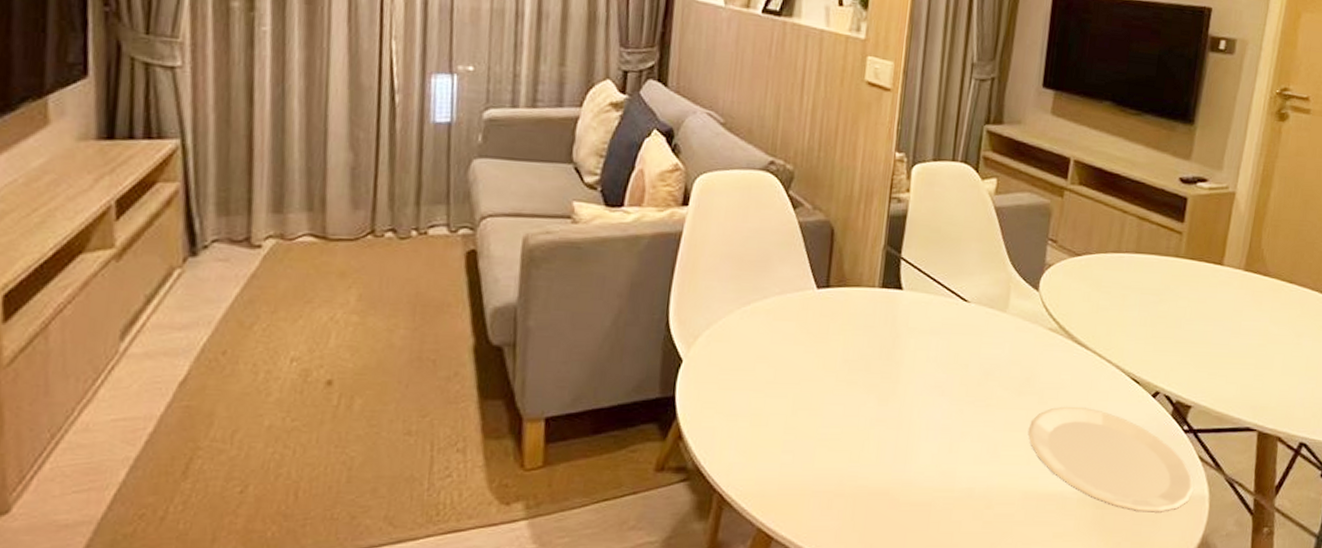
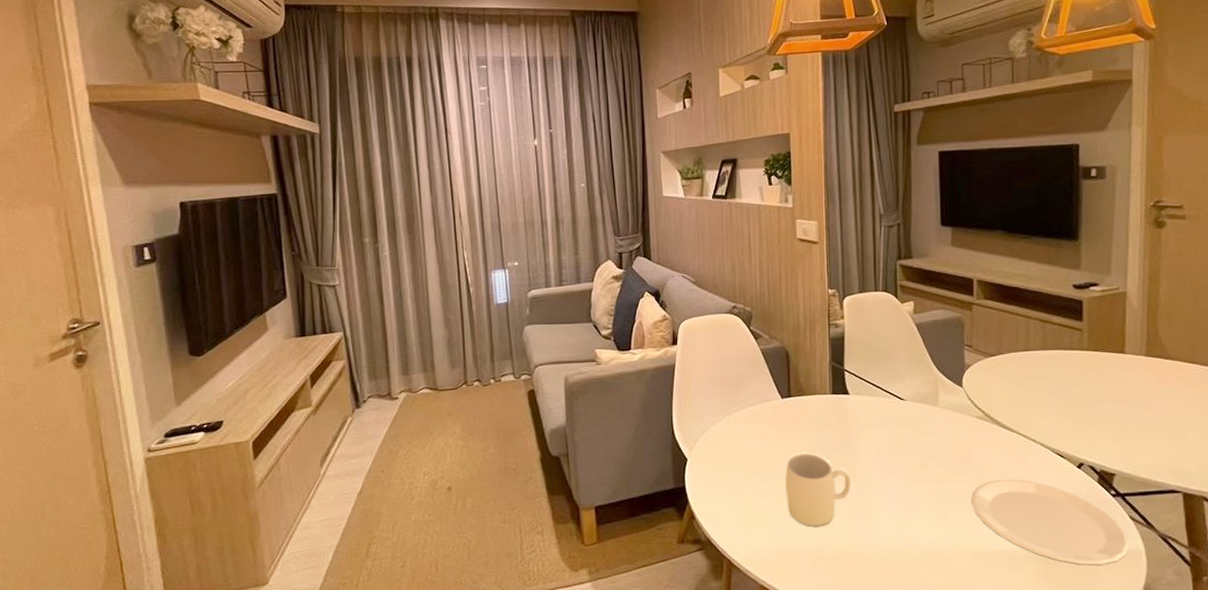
mug: none [805,360,890,455] -> present [785,453,851,526]

